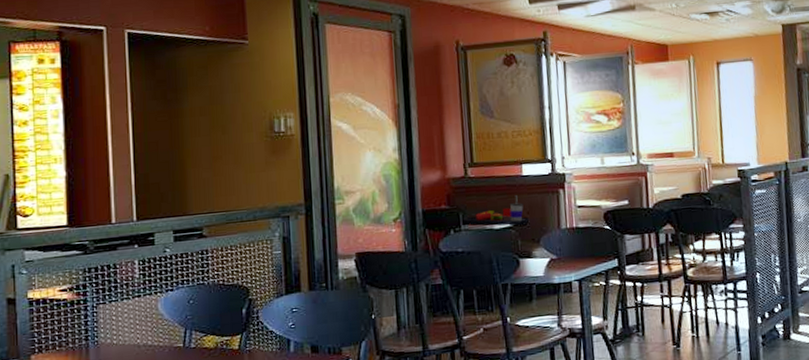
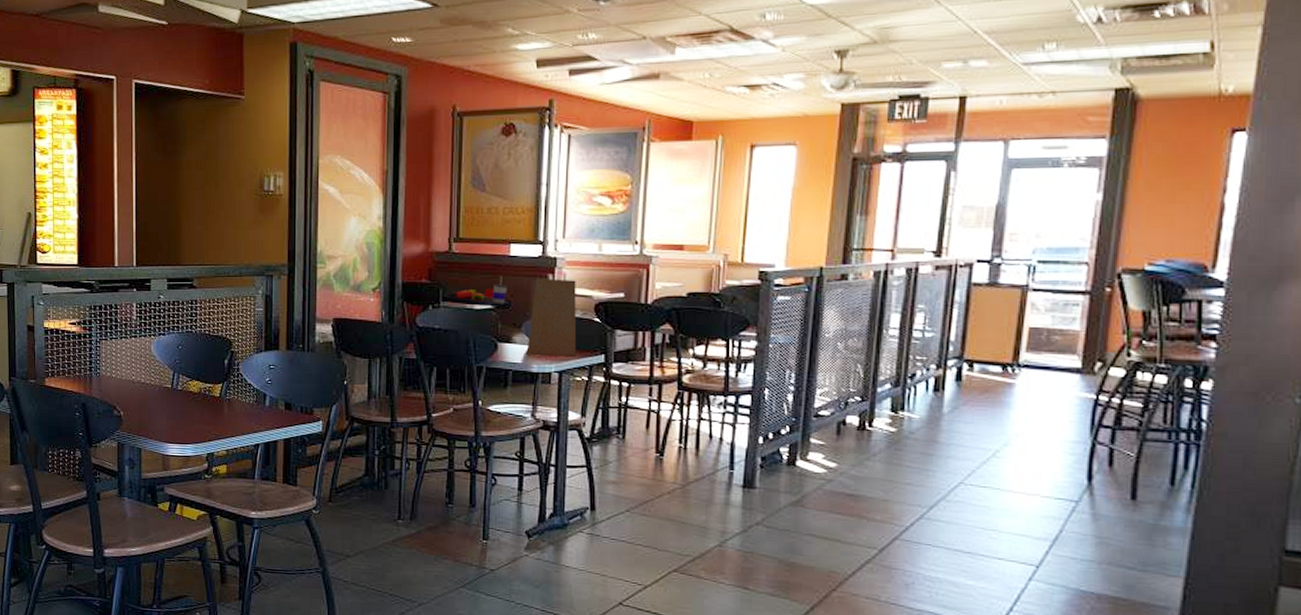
paper bag: none [546,192,593,267] -> present [526,279,577,357]

